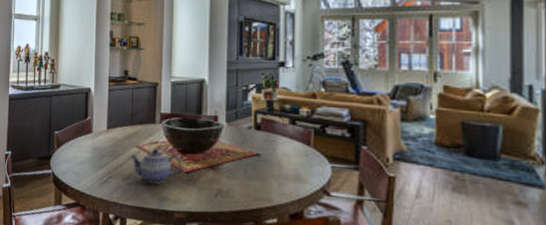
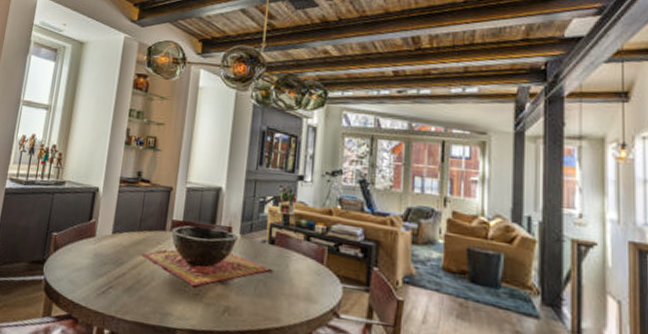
teapot: present [131,148,182,185] -> none [135,257,190,298]

